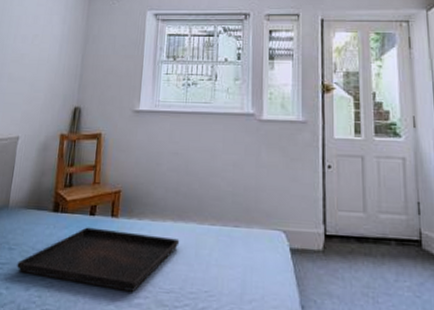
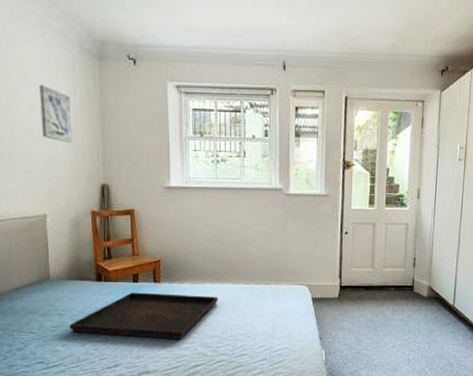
wall art: none [30,17,60,67] -> present [39,84,73,143]

